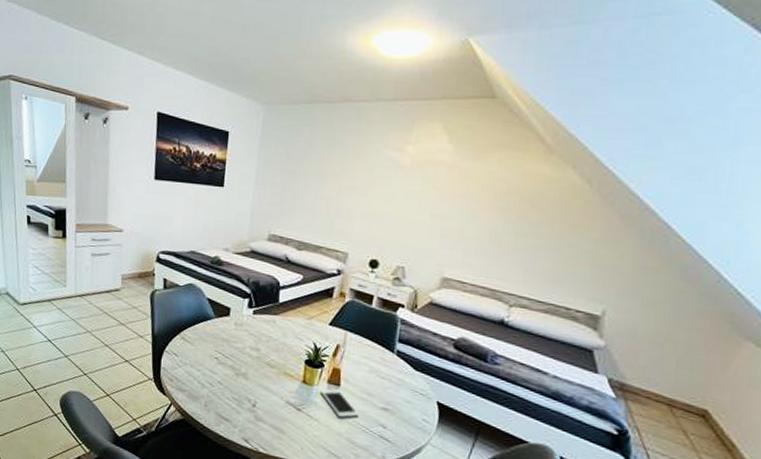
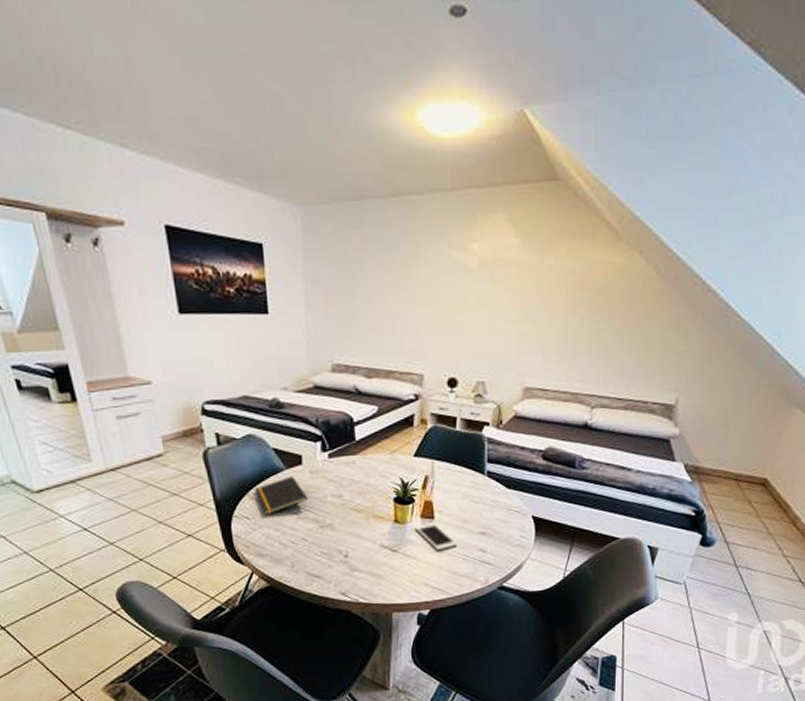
notepad: none [186,324,230,356] -> present [254,475,309,516]

